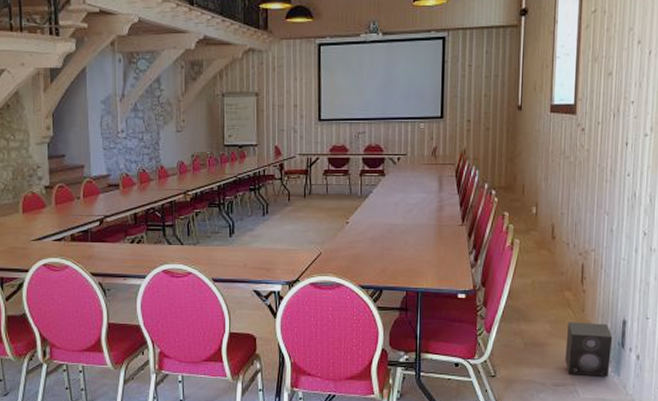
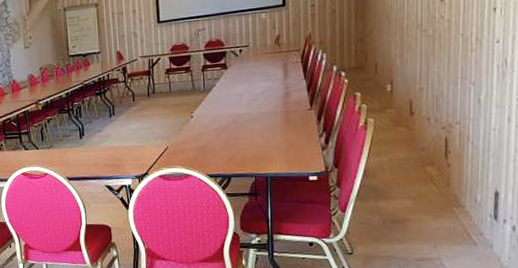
speaker: present [565,322,613,378] -> none [429,196,483,251]

